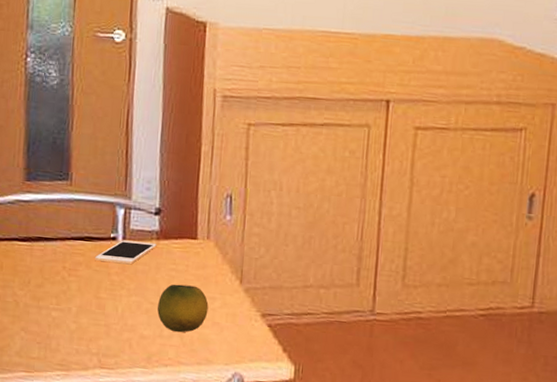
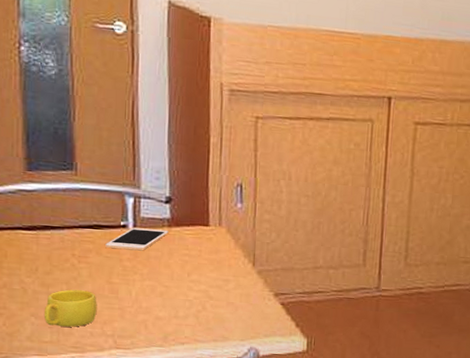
cup: none [33,303,84,344] -> present [43,289,97,327]
fruit: present [157,284,209,333] -> none [172,268,223,313]

